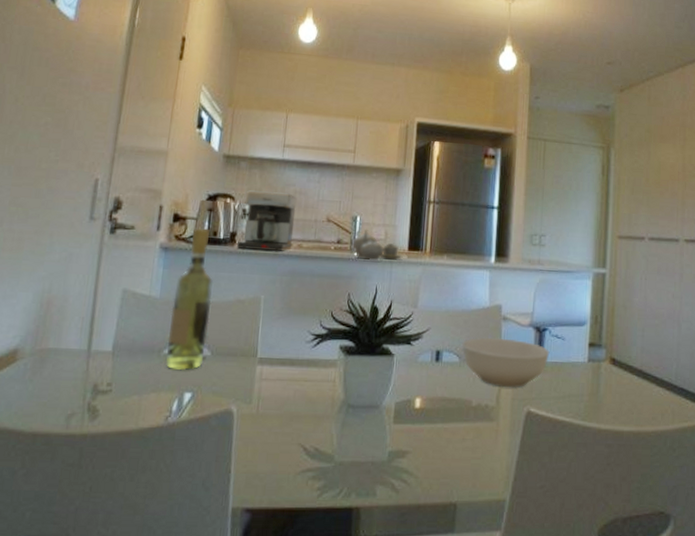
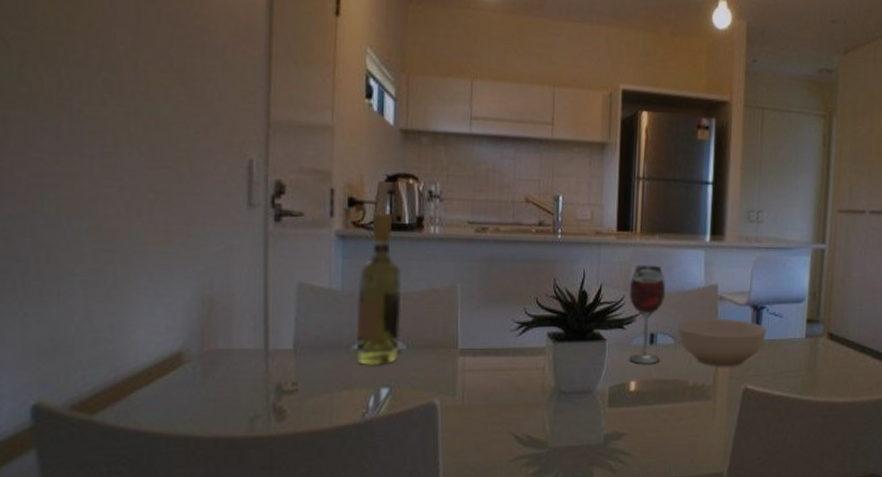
coffee maker: present [236,190,297,252] -> none [424,169,490,237]
tea set: present [352,228,404,261] -> none [555,209,613,243]
wineglass: none [415,283,453,382] -> present [629,265,666,365]

